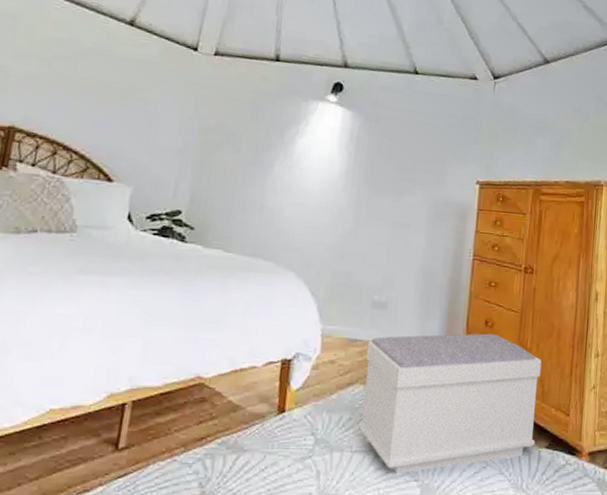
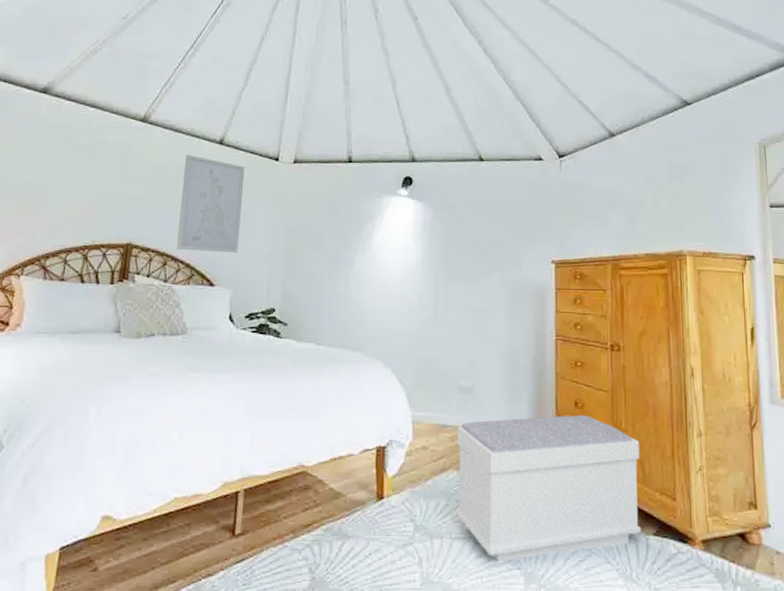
wall art: none [69,33,158,148] -> present [176,155,245,253]

